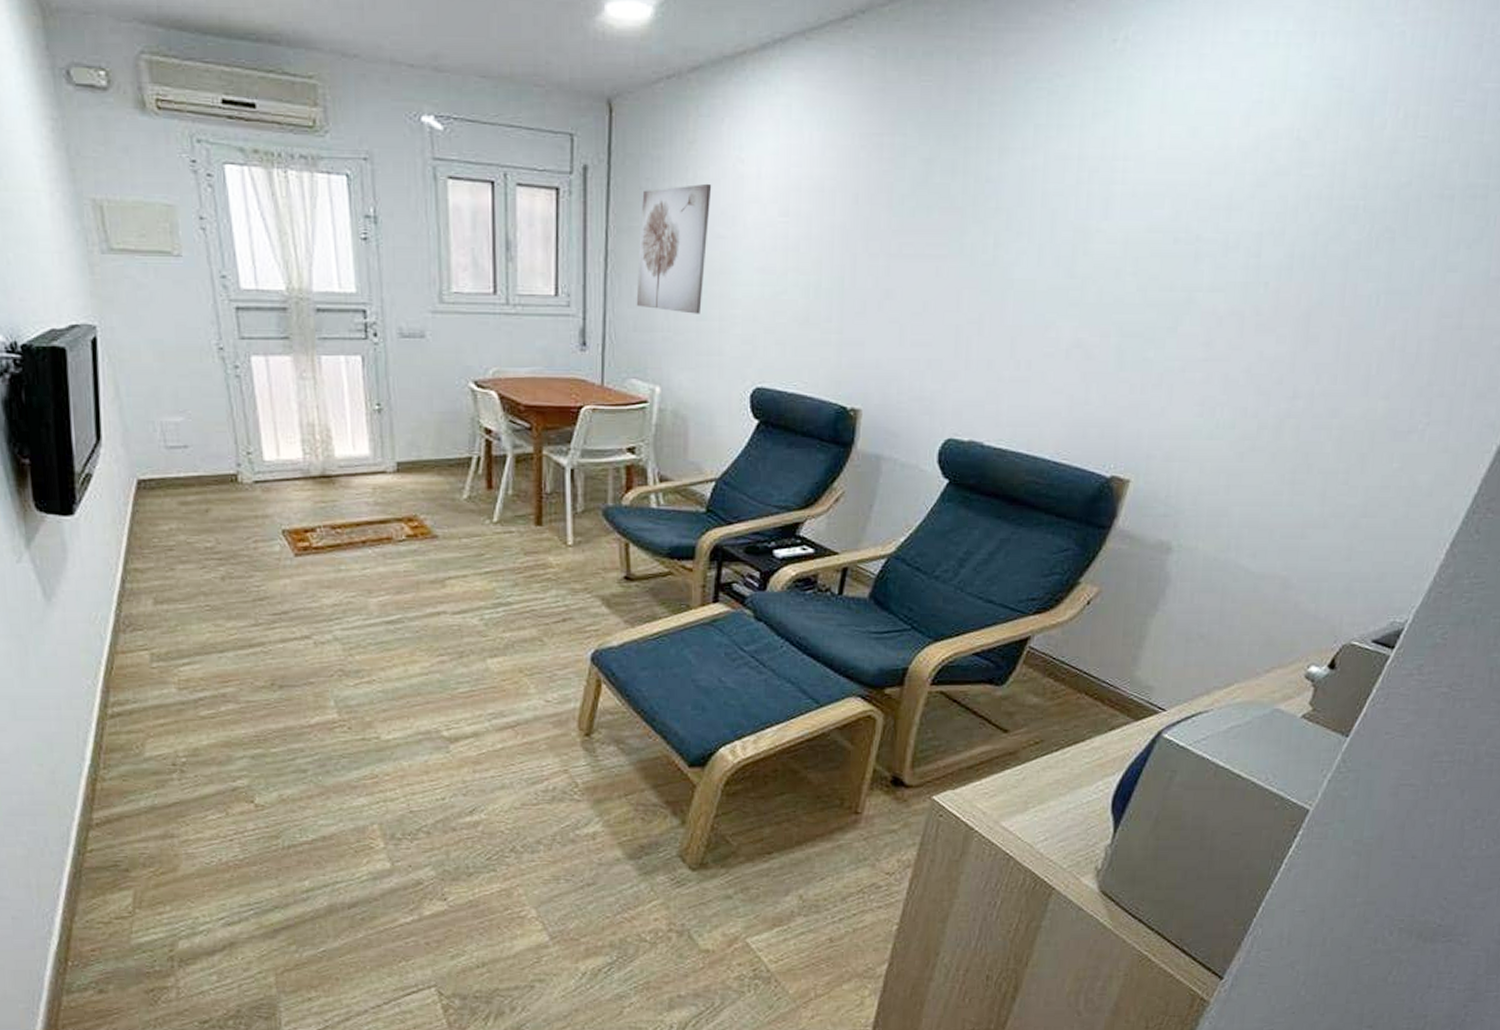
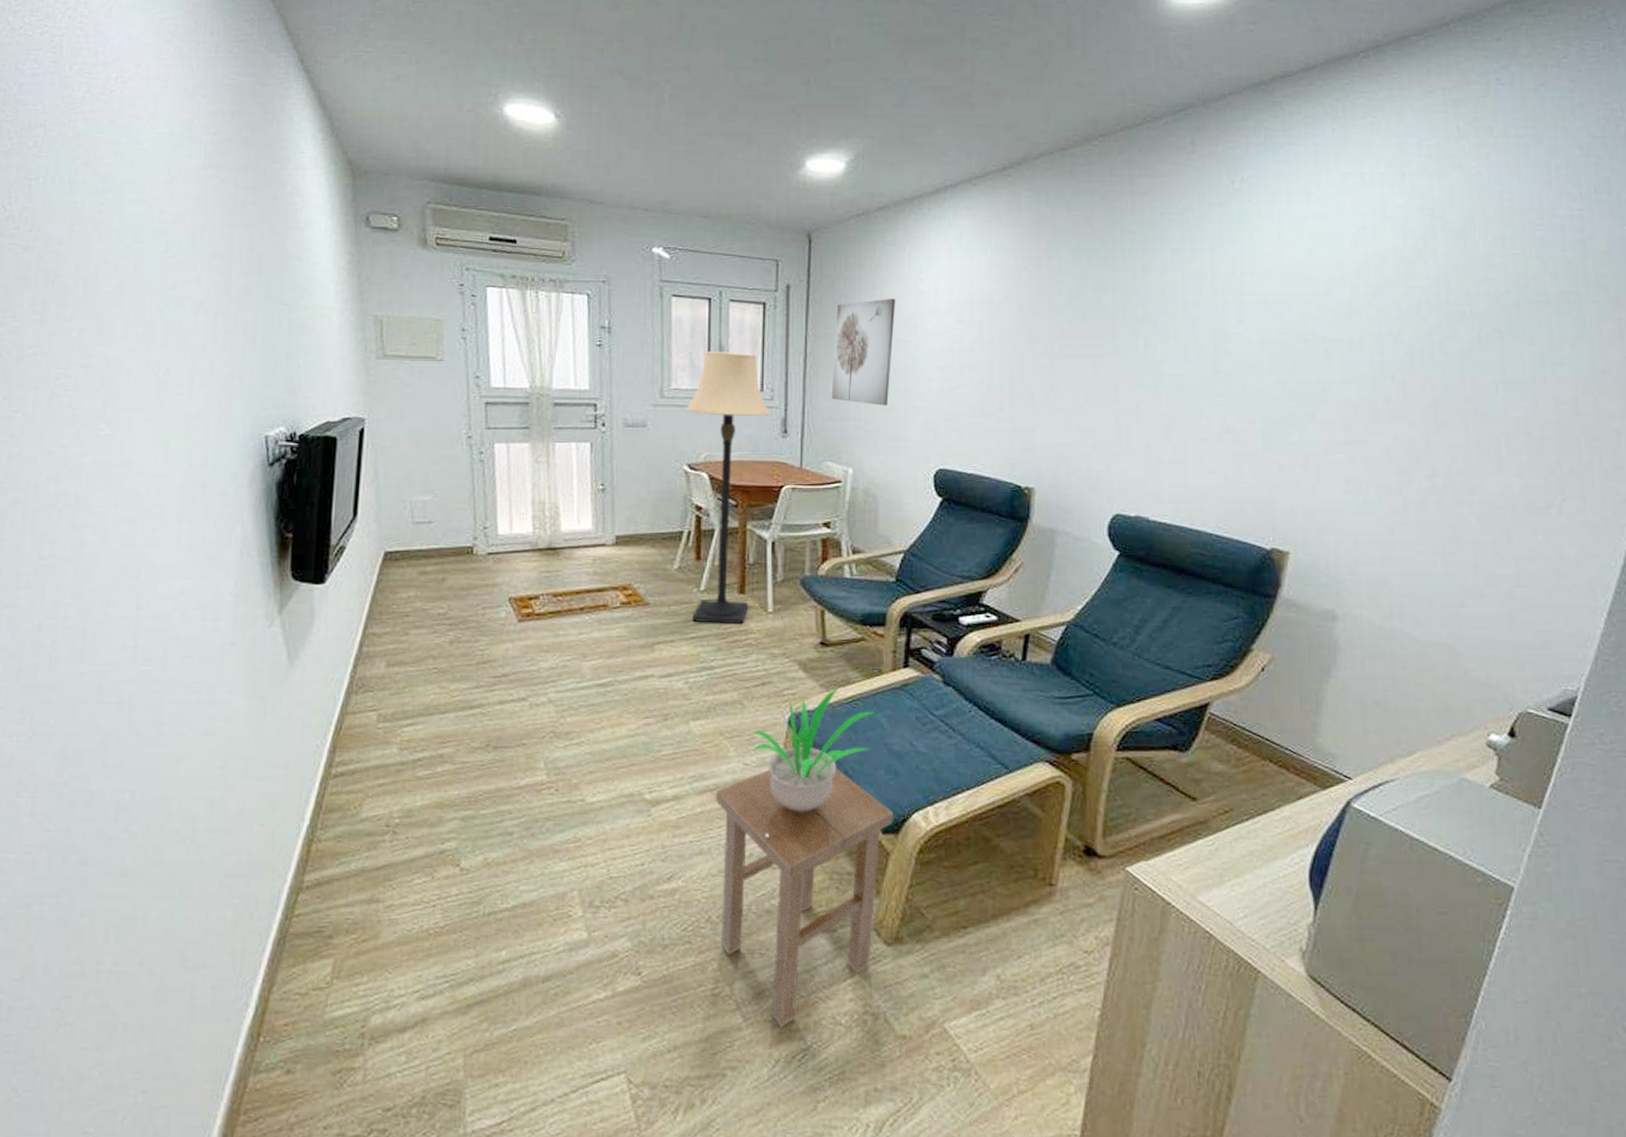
lamp: none [468,248,569,558] -> present [684,352,772,625]
stool: none [516,704,700,946] -> present [715,768,893,1029]
potted plant: none [552,623,682,748] -> present [751,687,875,812]

